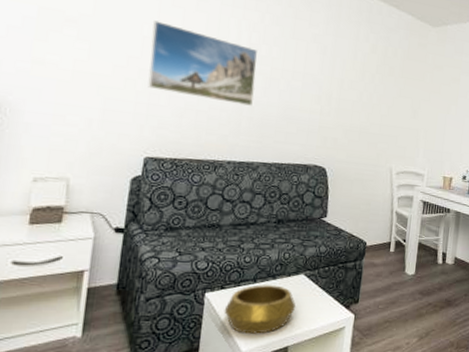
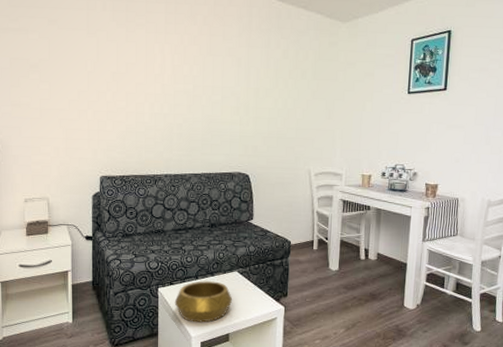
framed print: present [148,20,258,106] -> none [94,56,182,123]

